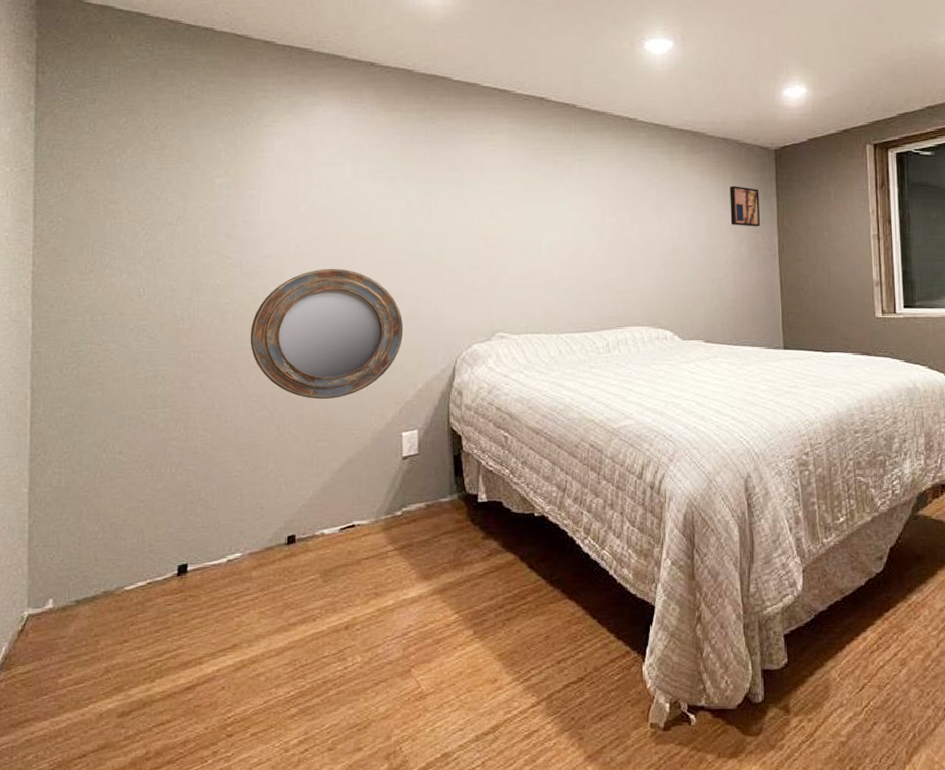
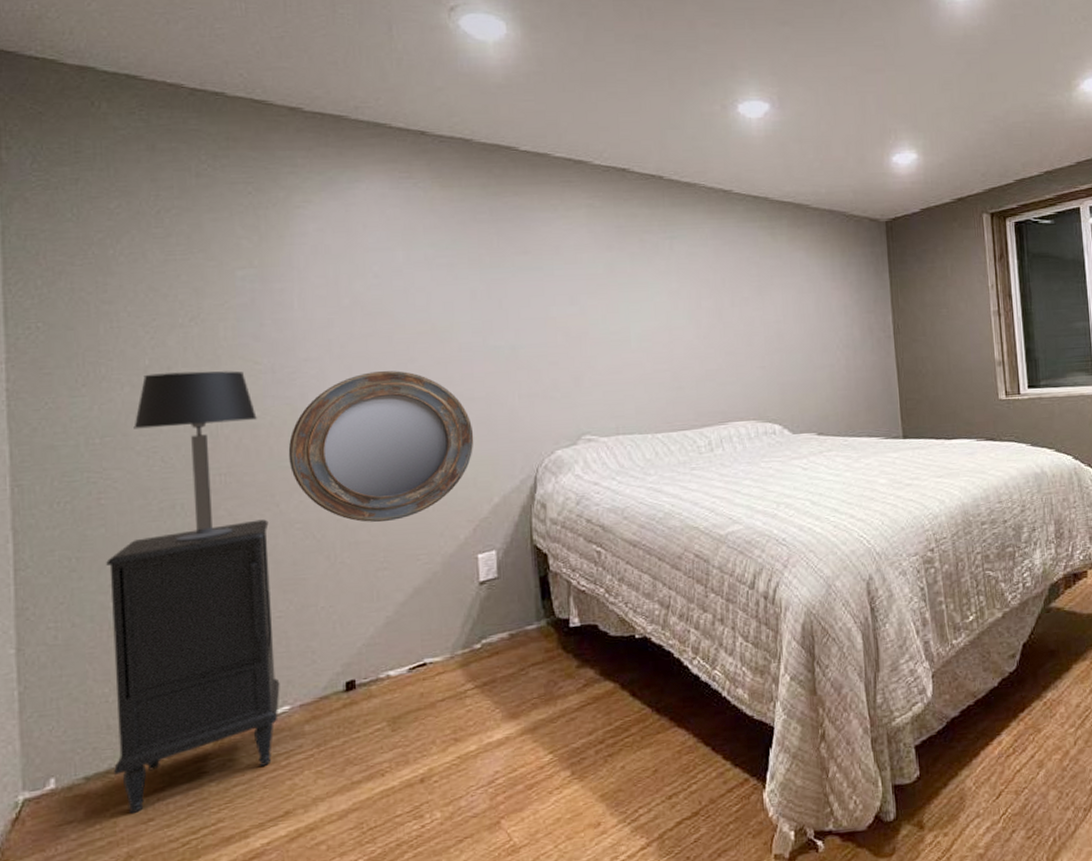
nightstand: none [98,391,234,634] -> present [106,519,280,814]
table lamp: none [128,263,226,407] -> present [134,371,257,542]
wall art: present [730,186,760,227] -> none [838,262,872,307]

